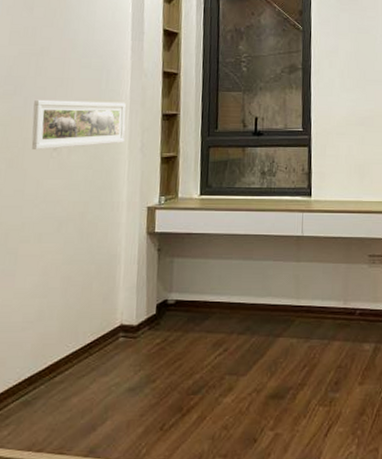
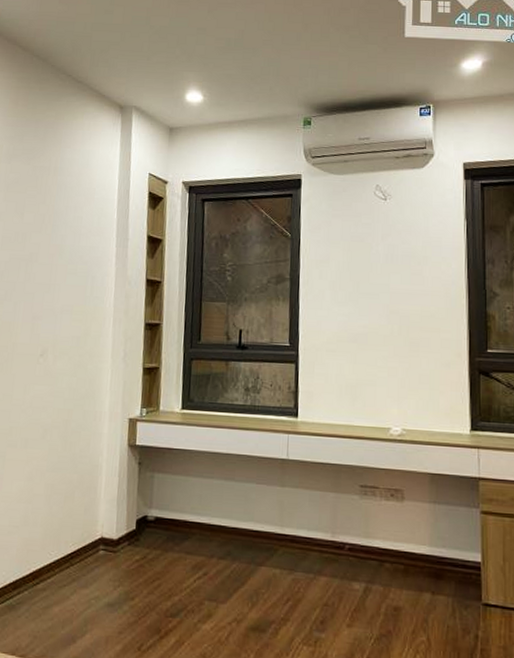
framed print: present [31,99,126,150] -> none [20,305,110,355]

